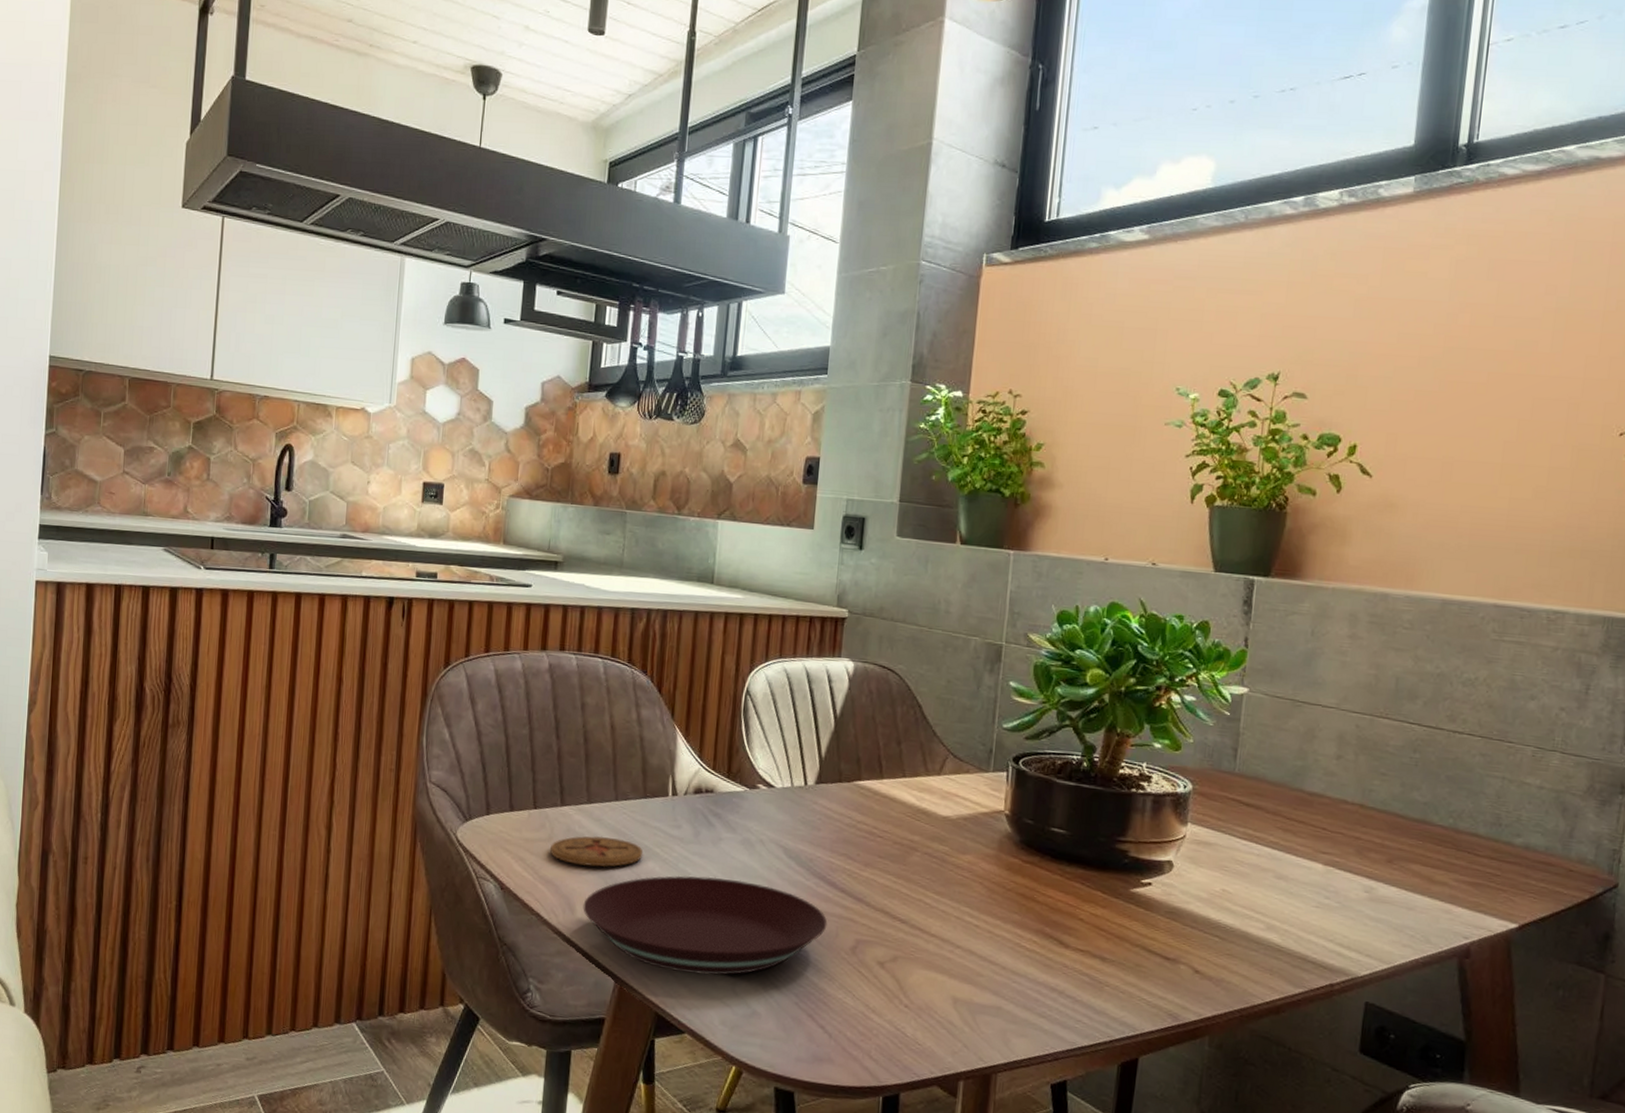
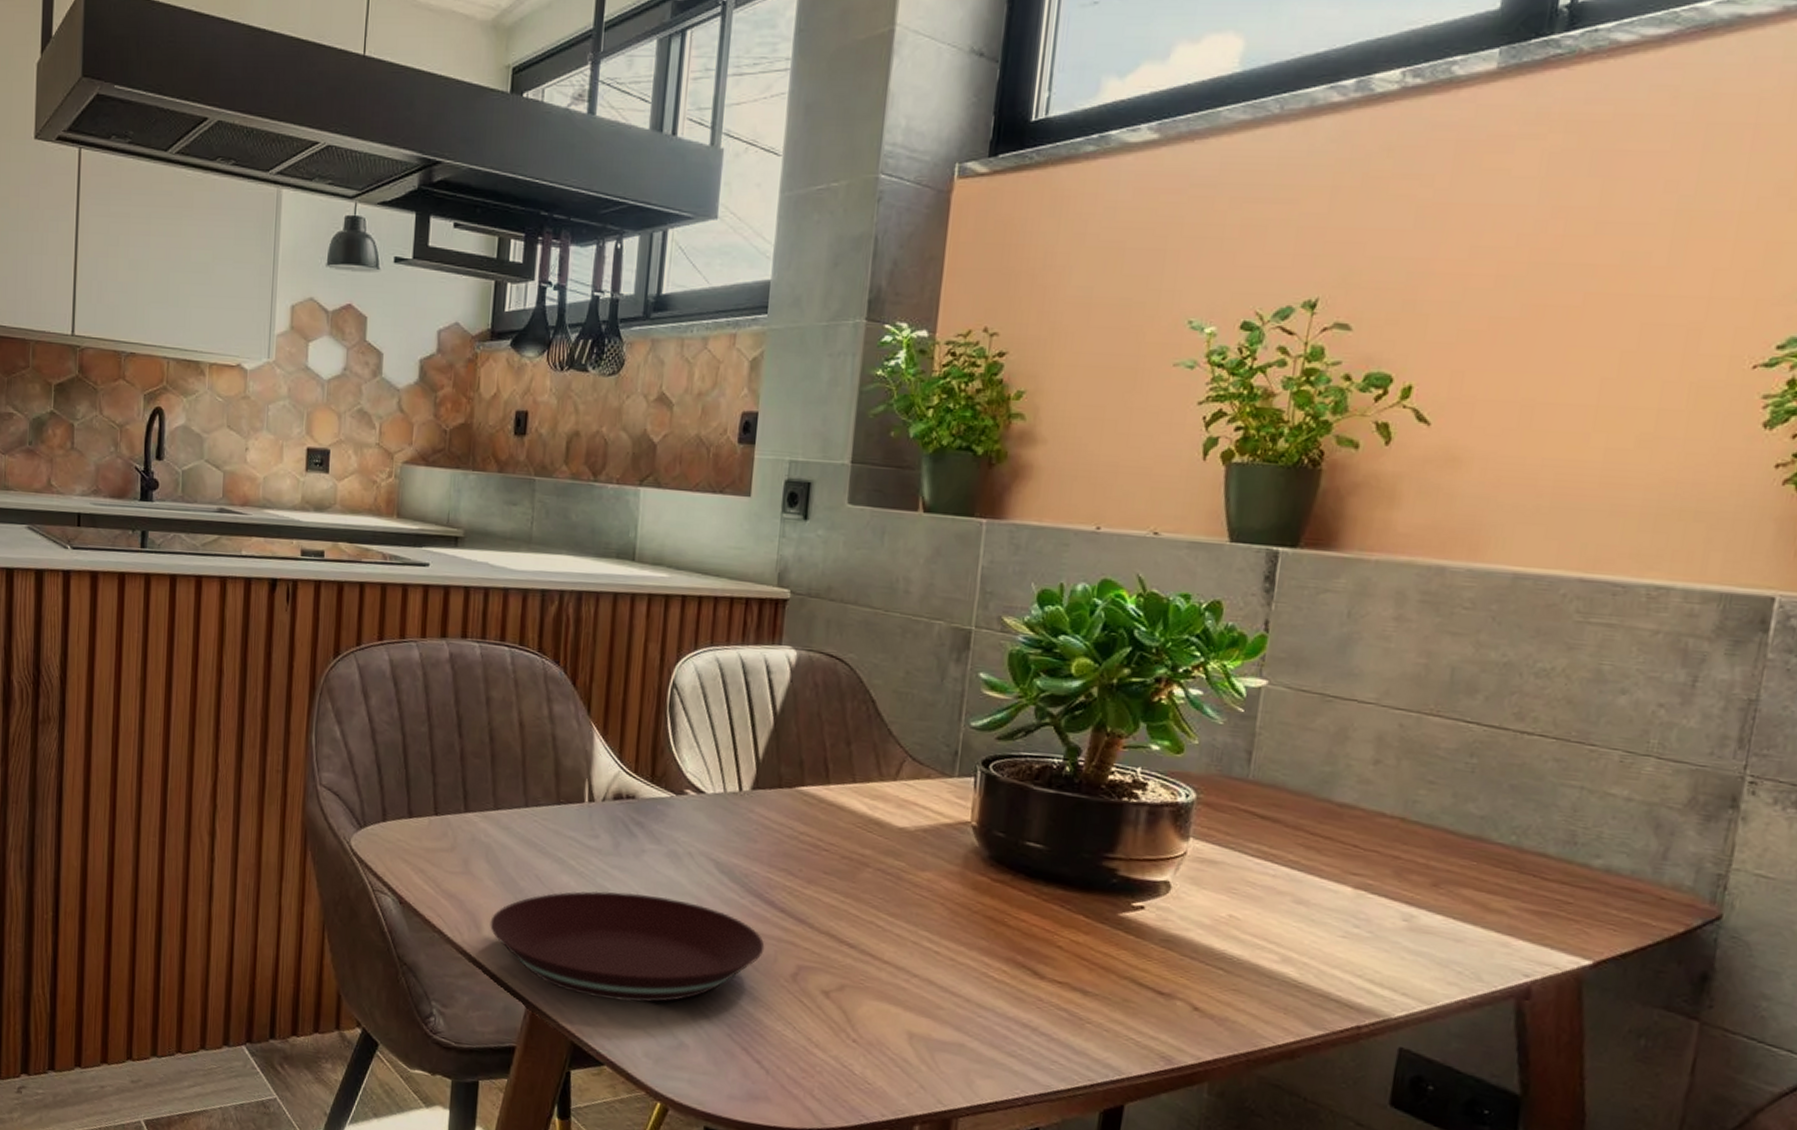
coaster: present [550,836,644,867] -> none [453,846,557,881]

